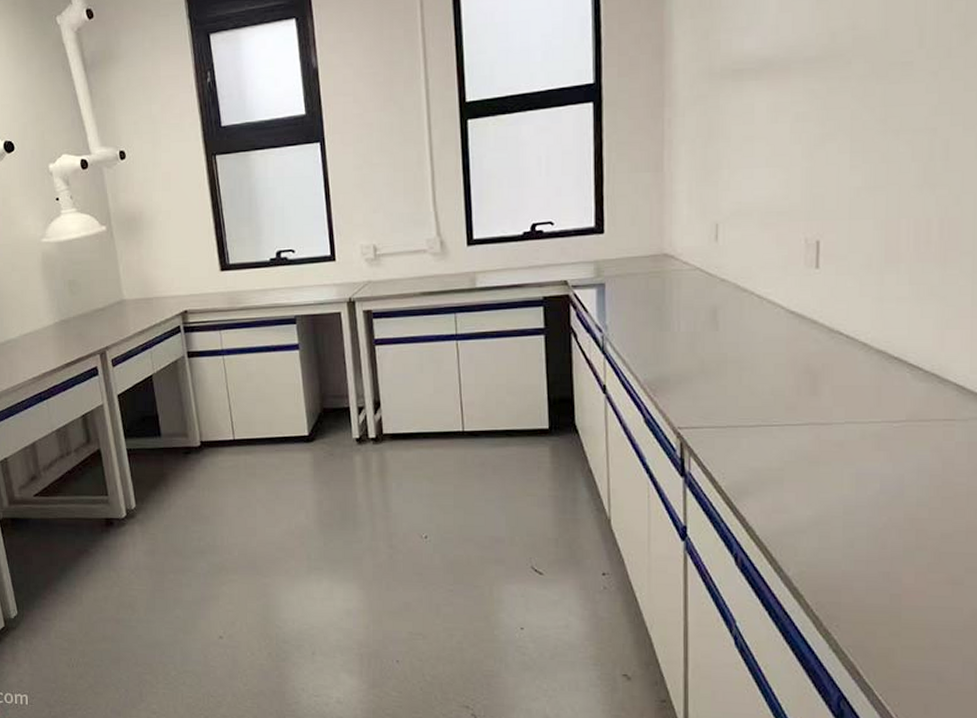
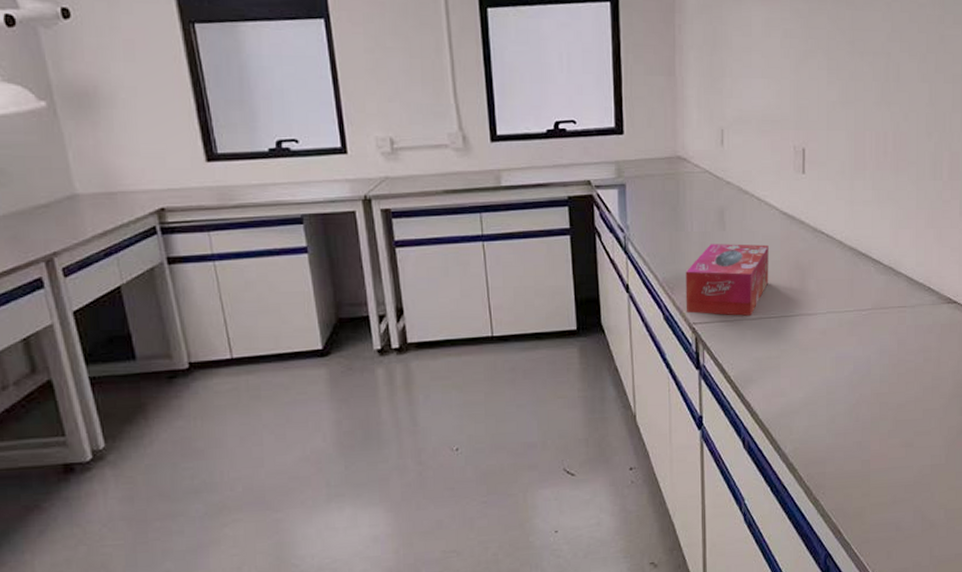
tissue box: none [670,345,771,422] -> present [685,244,769,316]

